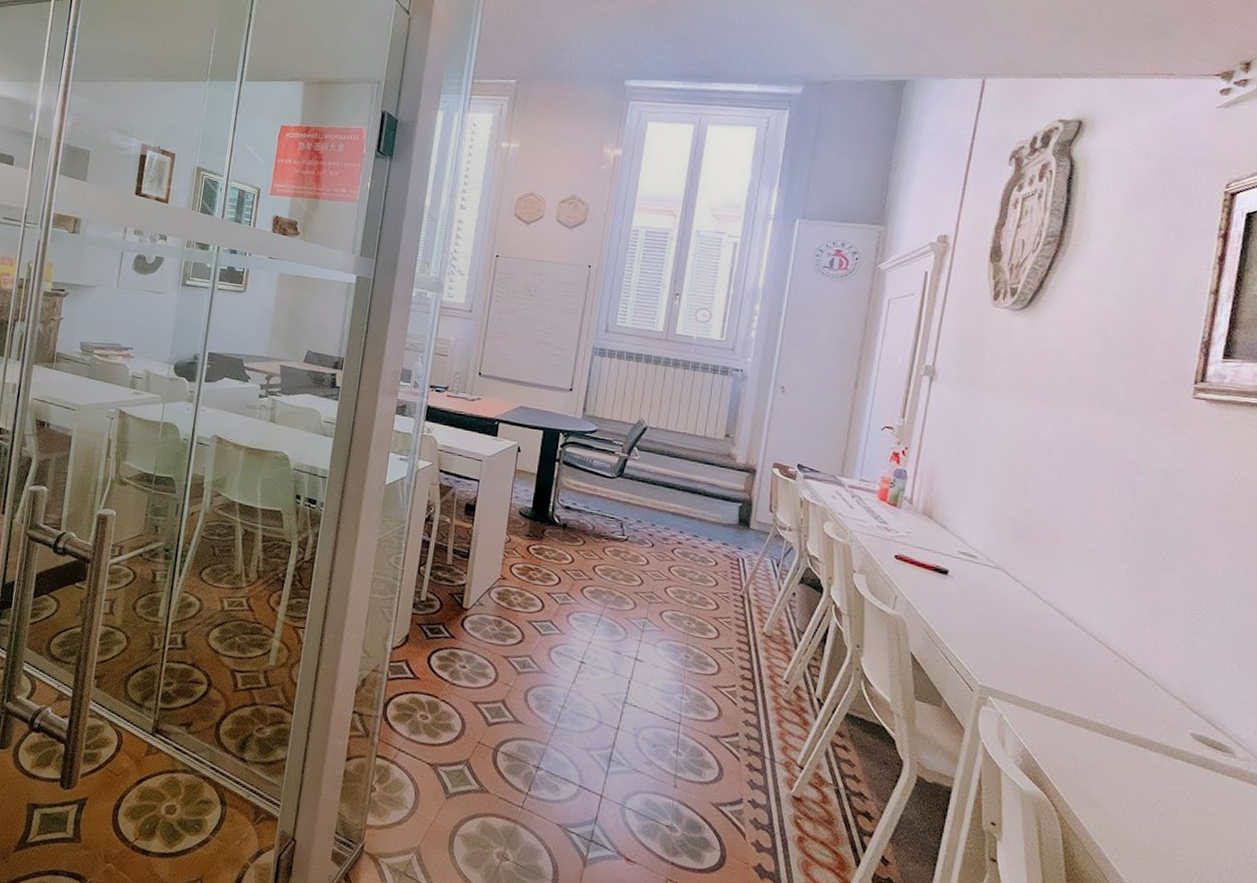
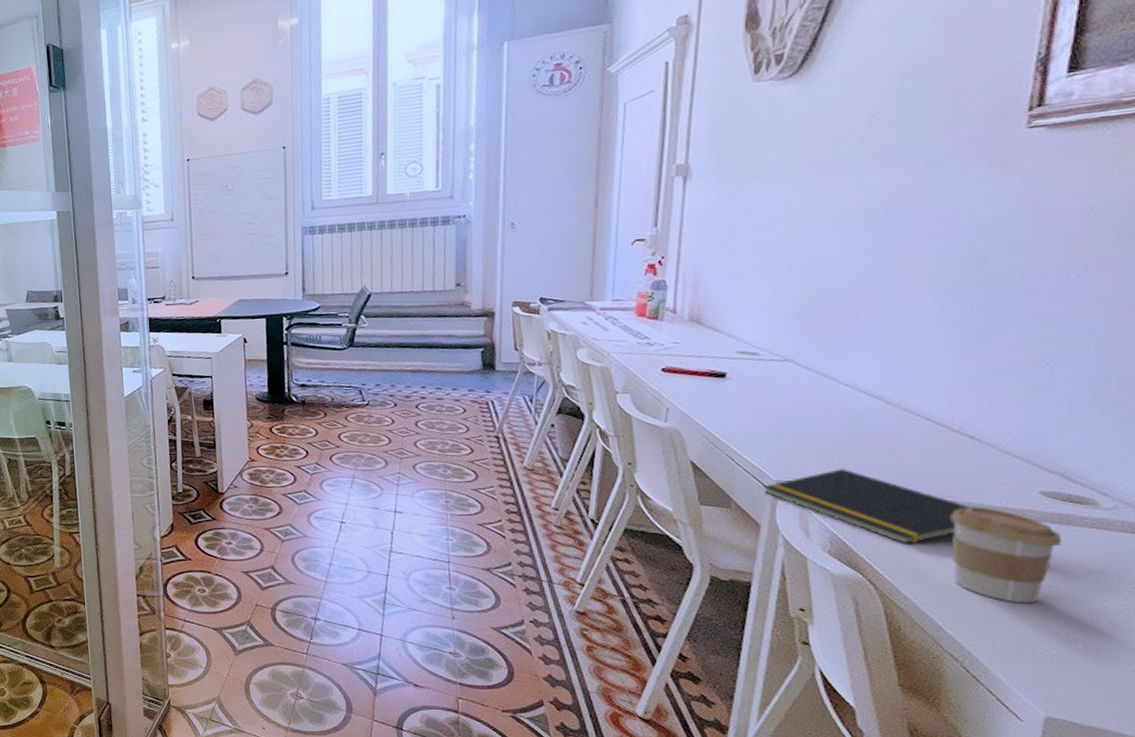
notepad: none [969,683,1136,769] -> present [762,469,970,544]
coffee cup: none [1120,738,1206,845] -> present [950,505,1062,604]

